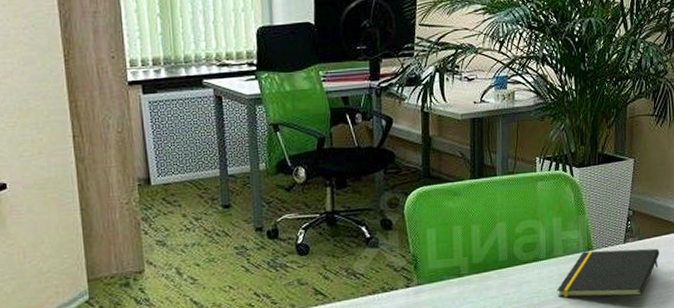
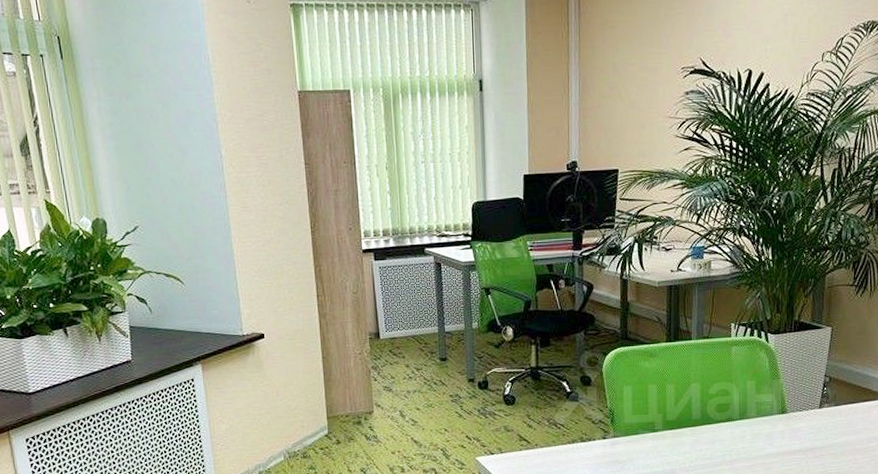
notepad: present [557,248,660,298] -> none [749,414,857,461]

